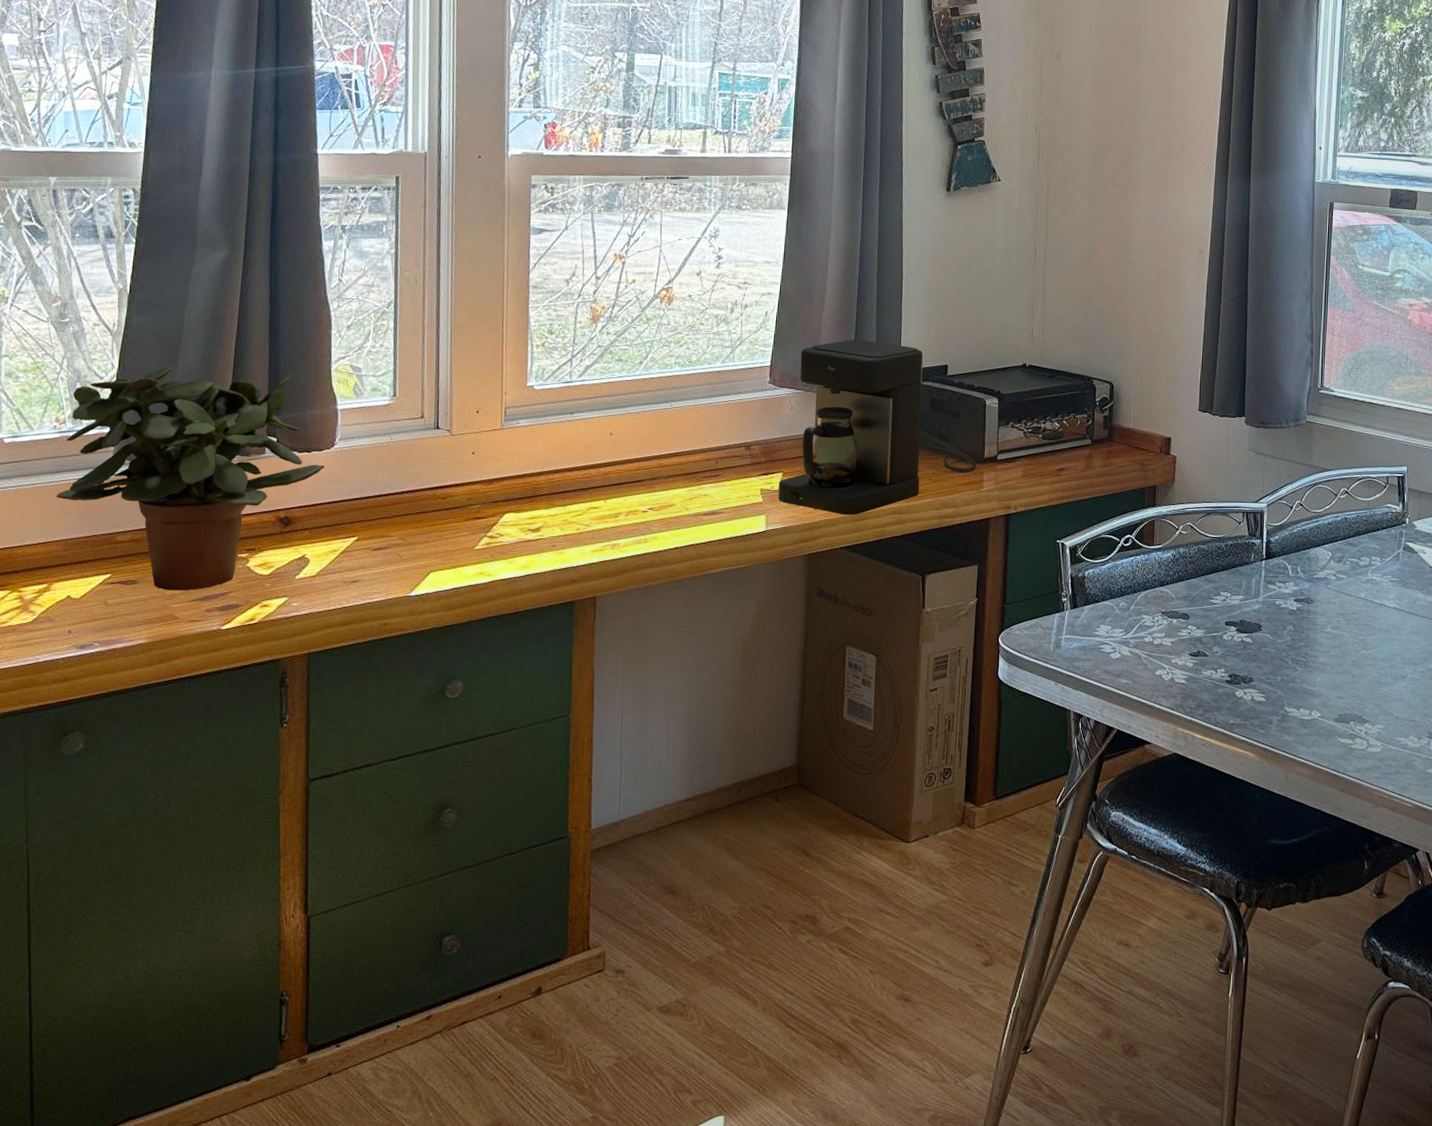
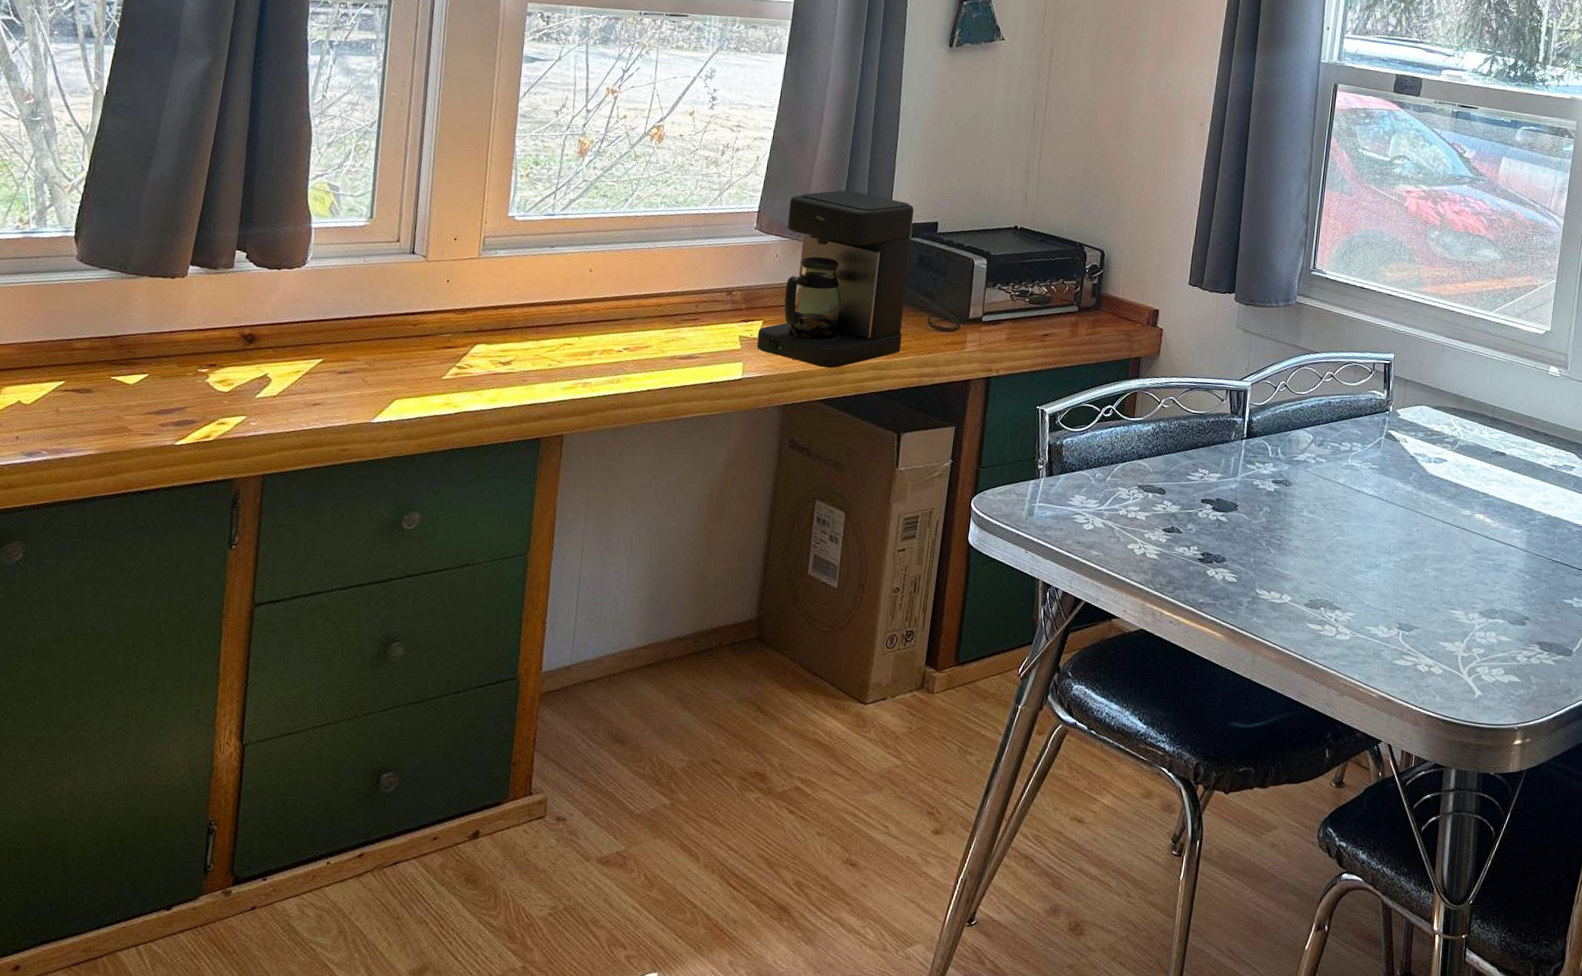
potted plant: present [56,365,325,591] -> none [13,172,294,404]

